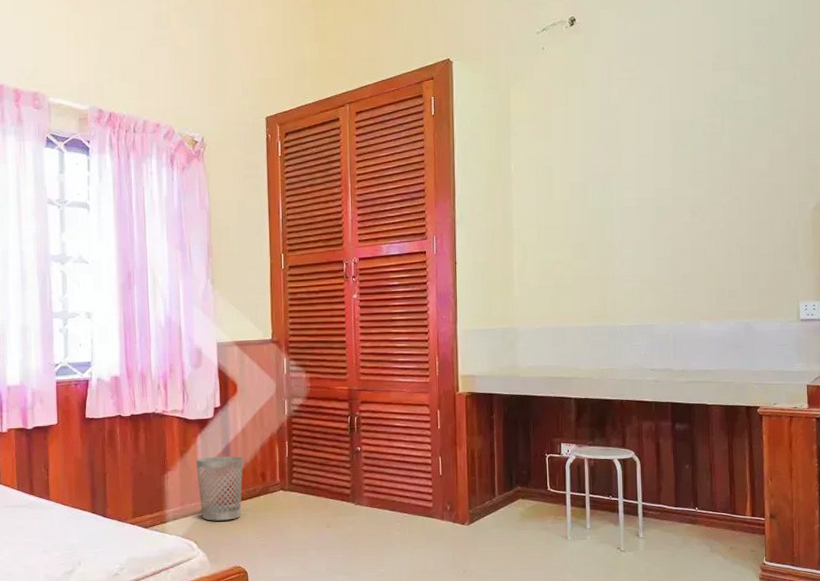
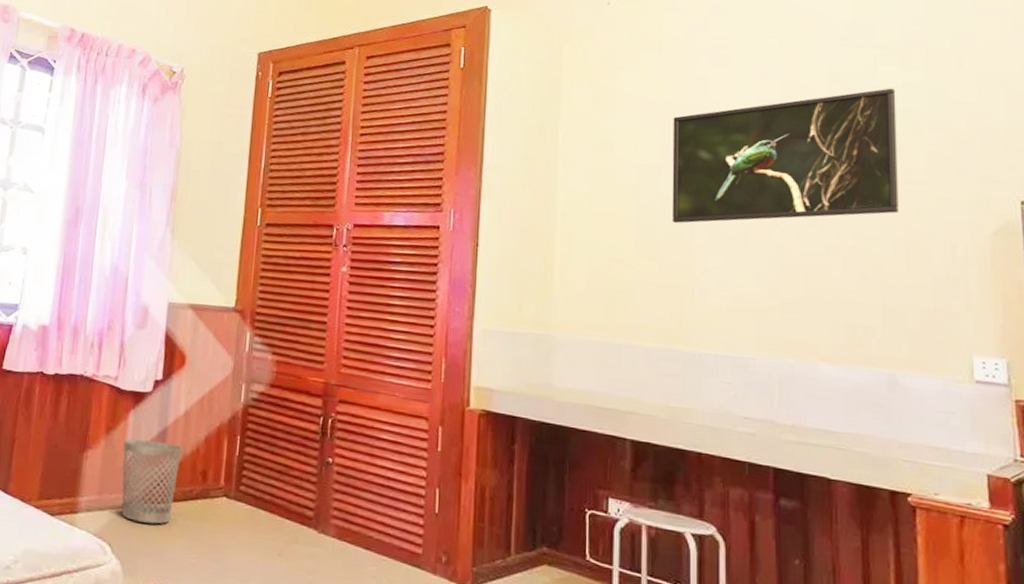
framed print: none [595,101,752,227] -> present [671,88,899,223]

